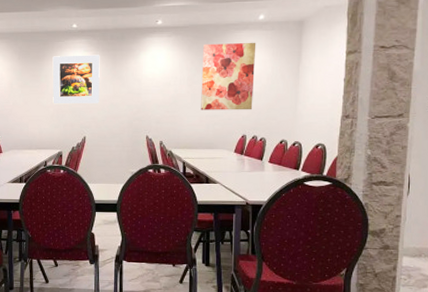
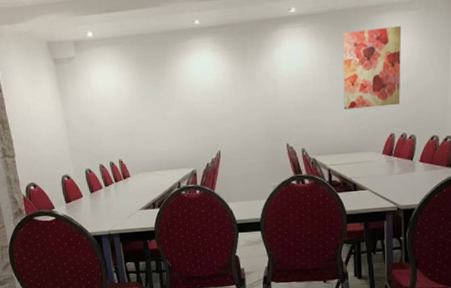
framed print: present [52,55,100,104] -> none [175,54,232,117]

